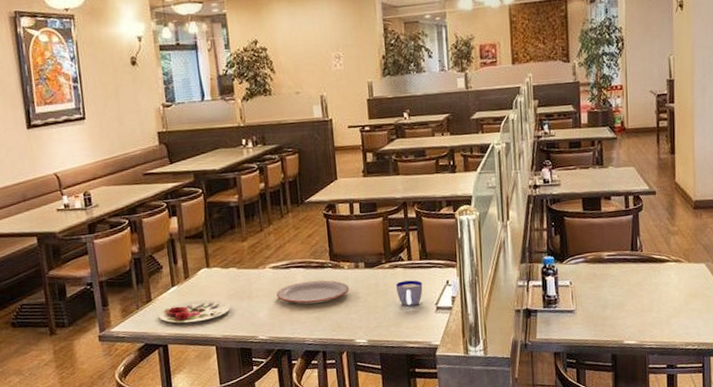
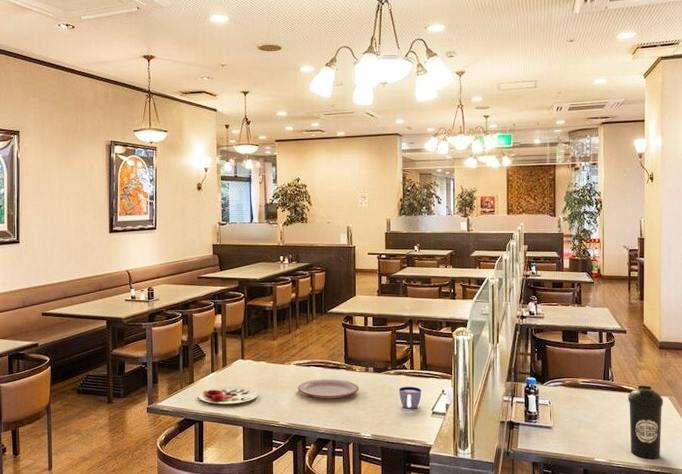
water bottle: none [659,252,700,335] -> present [628,385,664,459]

